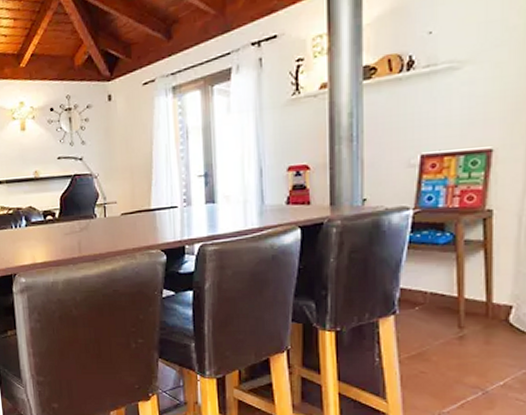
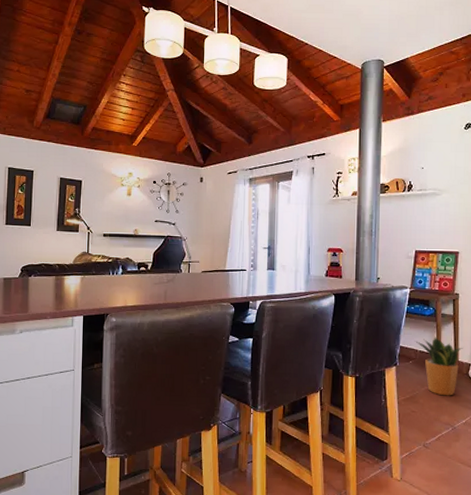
potted plant: none [423,272,499,351] -> present [415,337,463,396]

